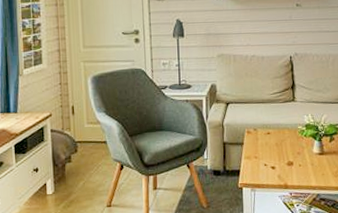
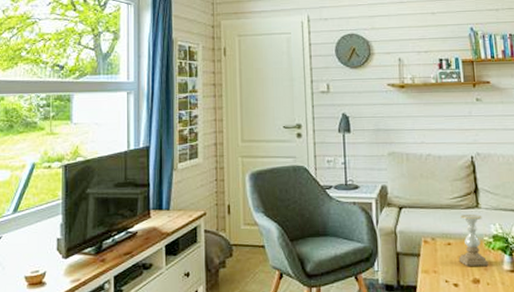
candle holder: none [276,107,301,151] -> present [458,214,489,266]

